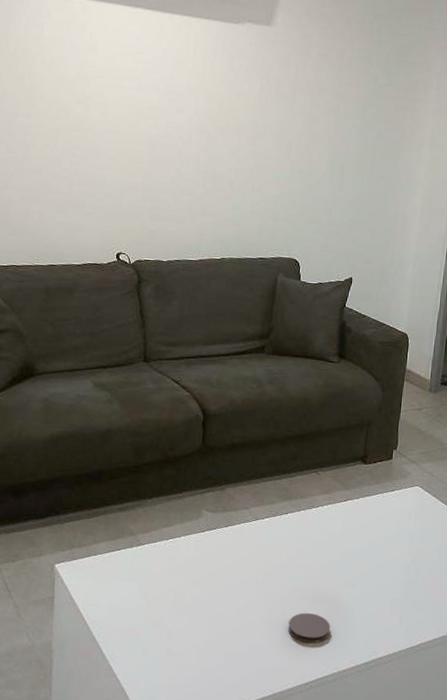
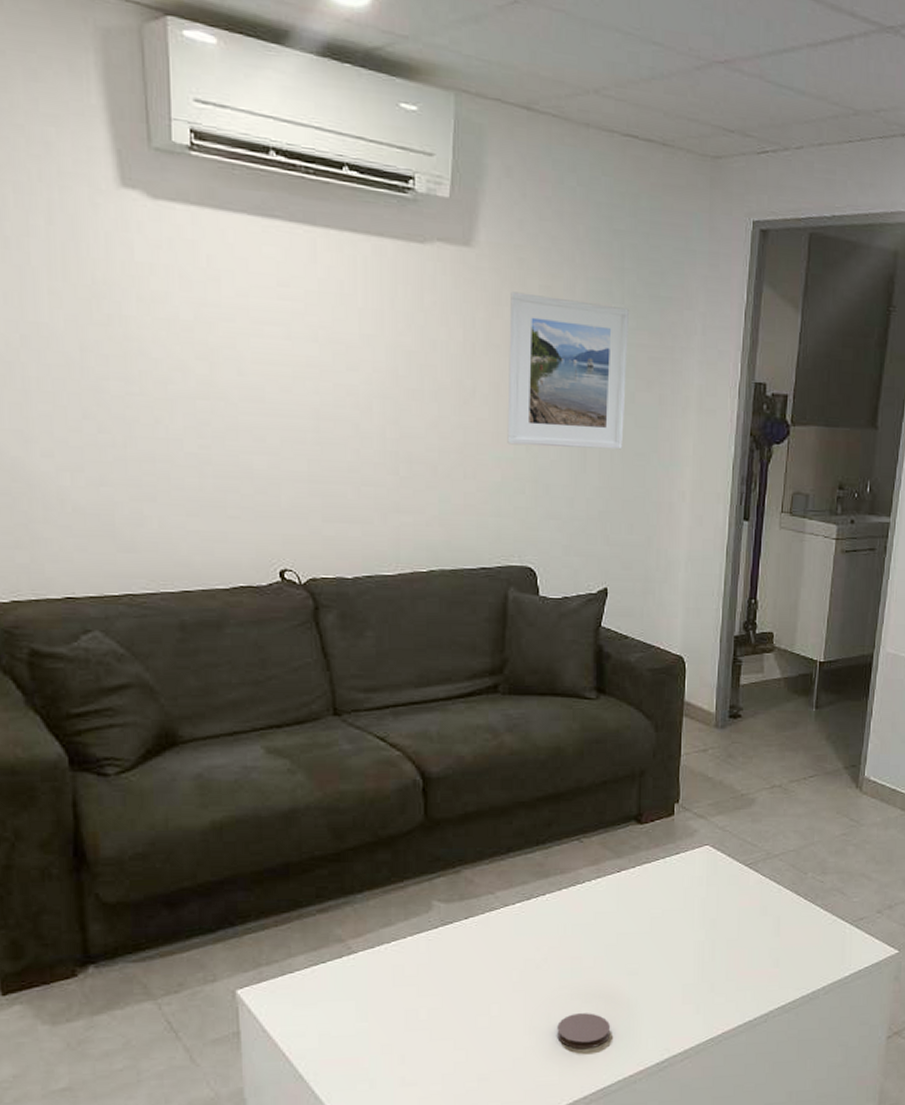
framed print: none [286,58,382,174] -> present [507,291,629,450]

